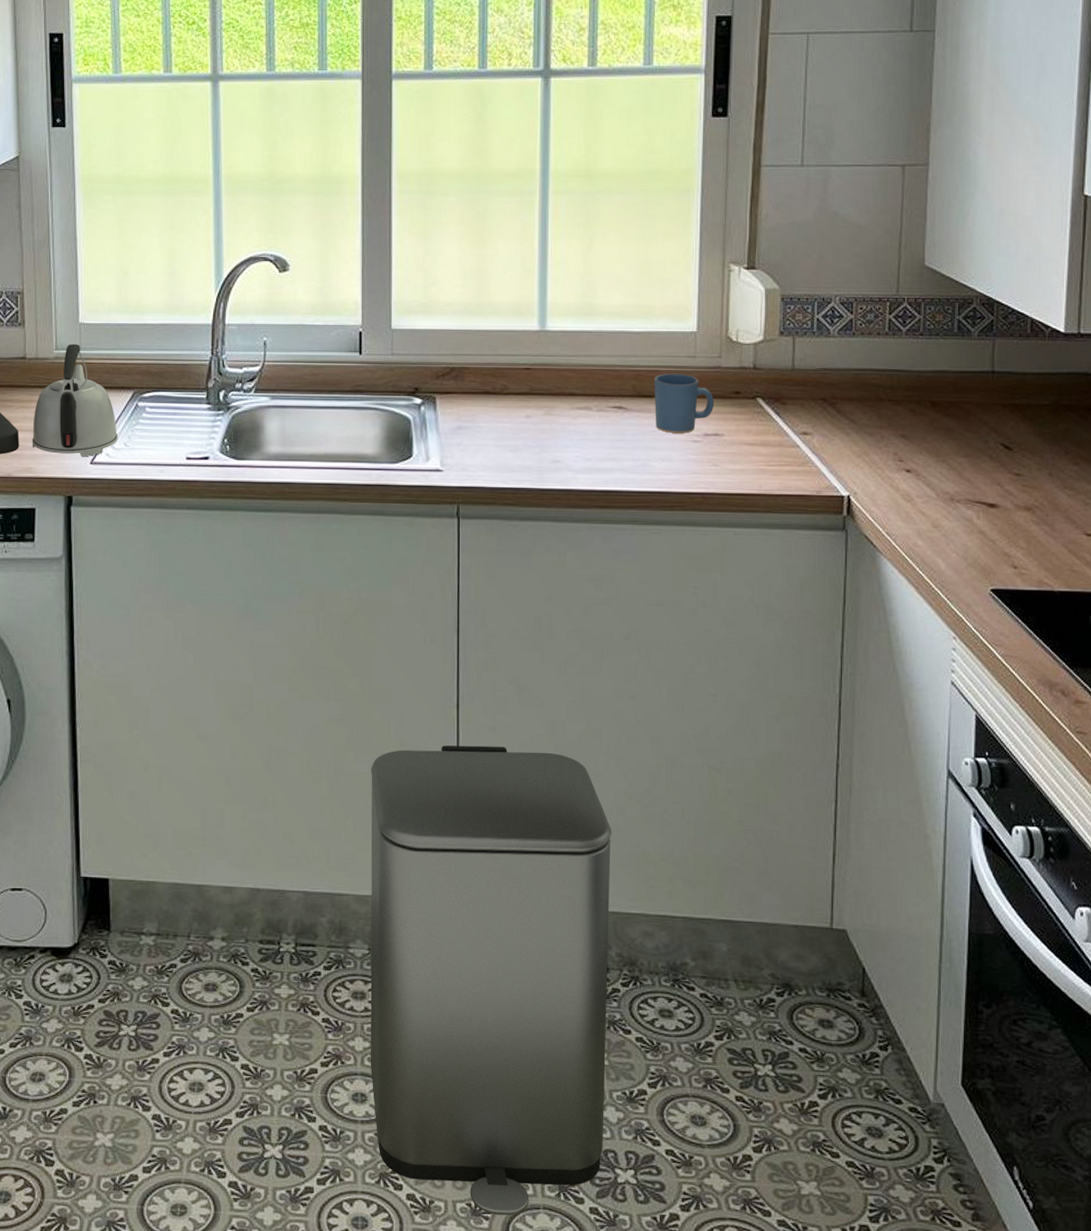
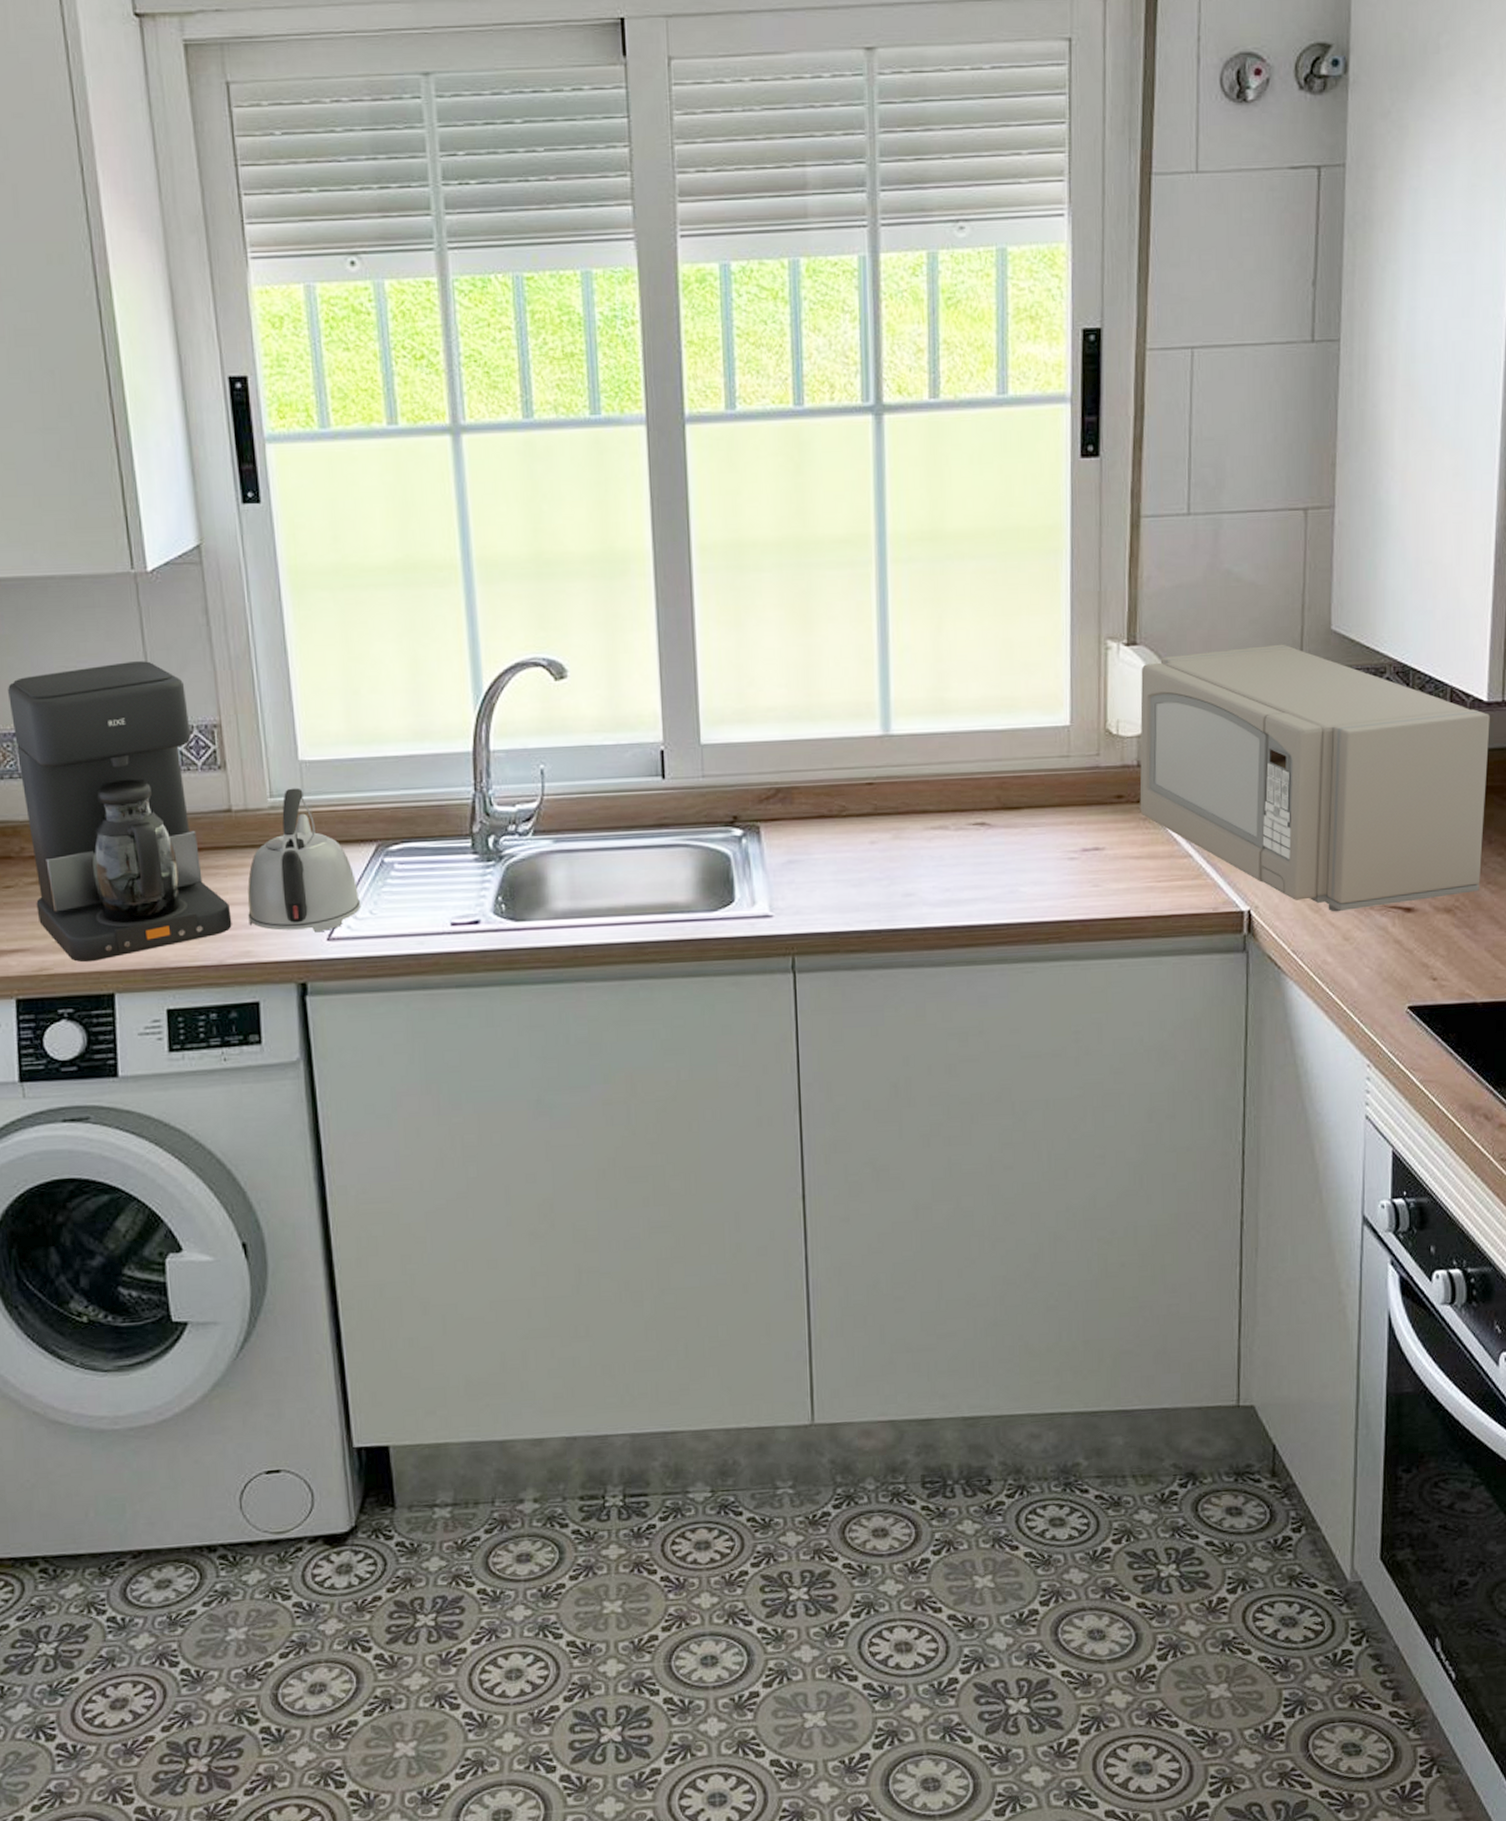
pedal bin: present [370,745,612,1216] -> none [703,1239,992,1769]
mug: present [654,373,715,433] -> none [1021,777,1093,851]
microwave: none [755,275,1067,503] -> present [1139,644,1490,912]

